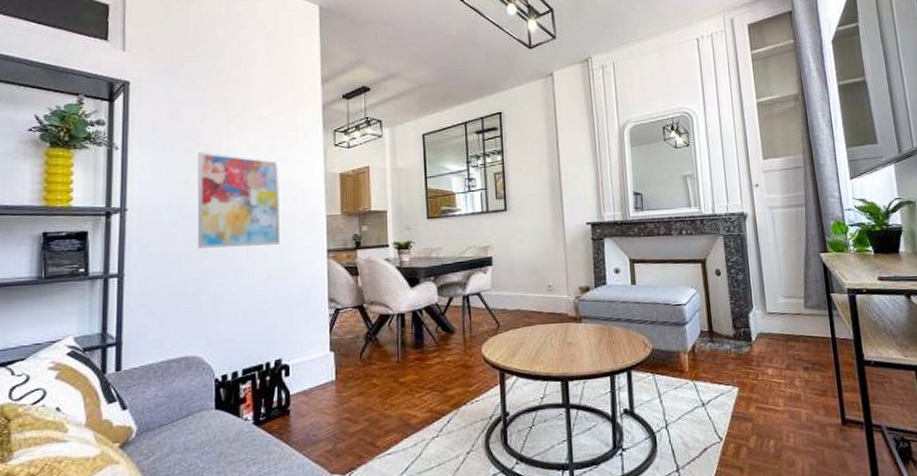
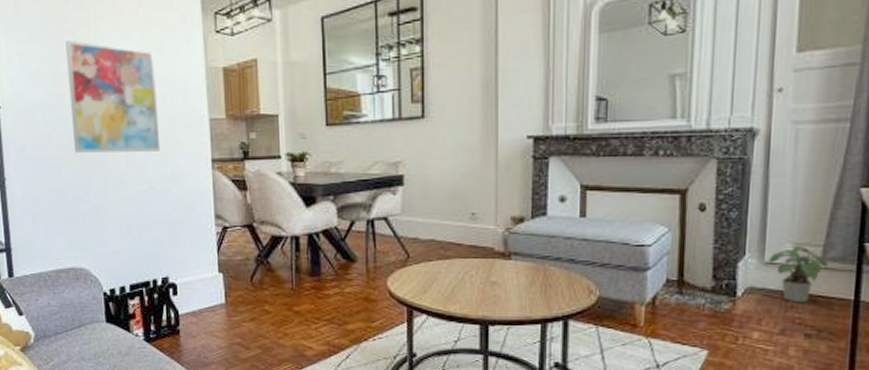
potted plant: none [769,299,812,343] -> present [768,247,831,303]

